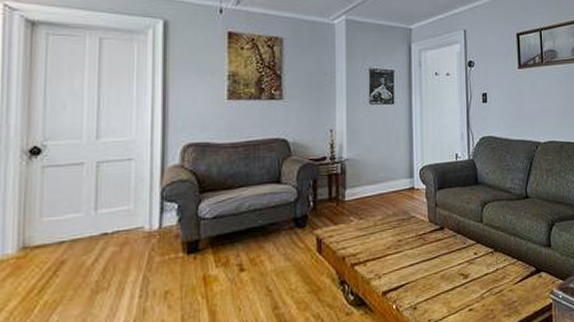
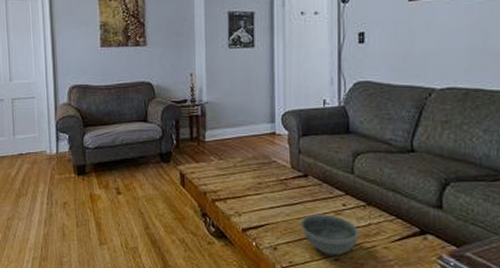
bowl: none [438,264,489,307] -> present [300,213,359,257]

